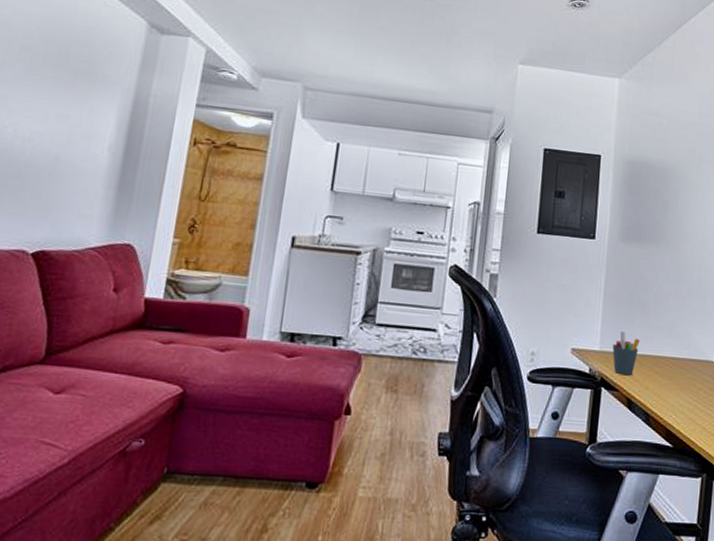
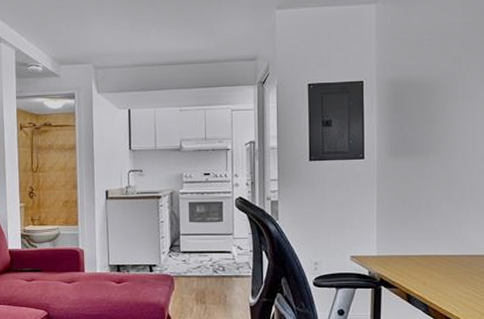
pen holder: present [612,331,640,376] -> none [389,237,415,275]

